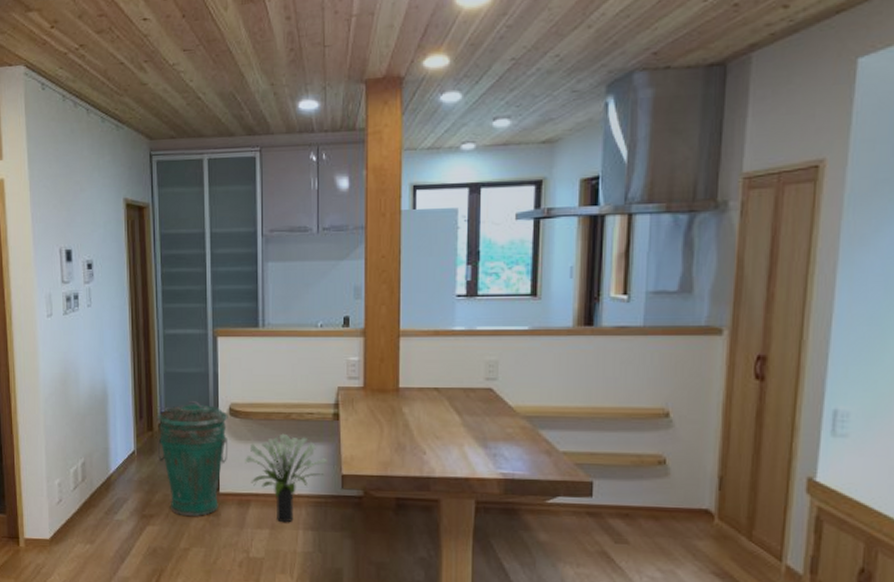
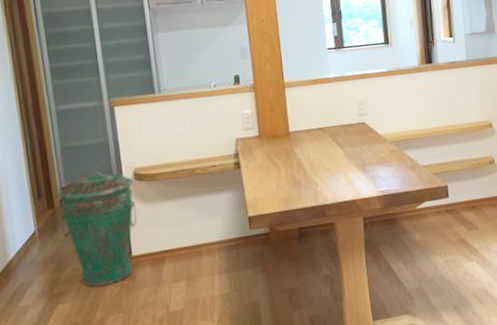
potted plant: present [245,433,327,523] -> none [155,188,234,272]

